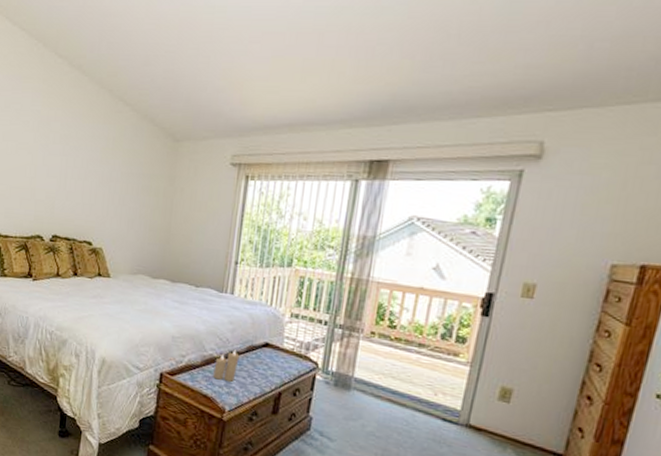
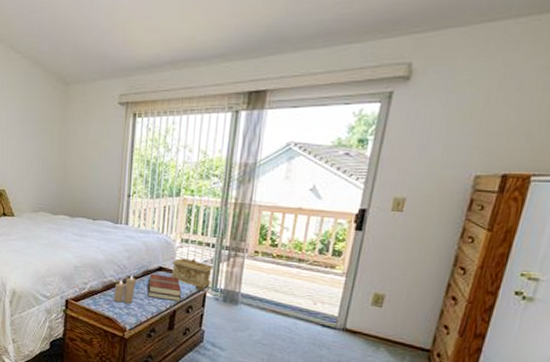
books: none [250,349,289,384] -> present [147,273,182,302]
decorative box: none [277,334,326,373] -> present [170,257,214,291]

